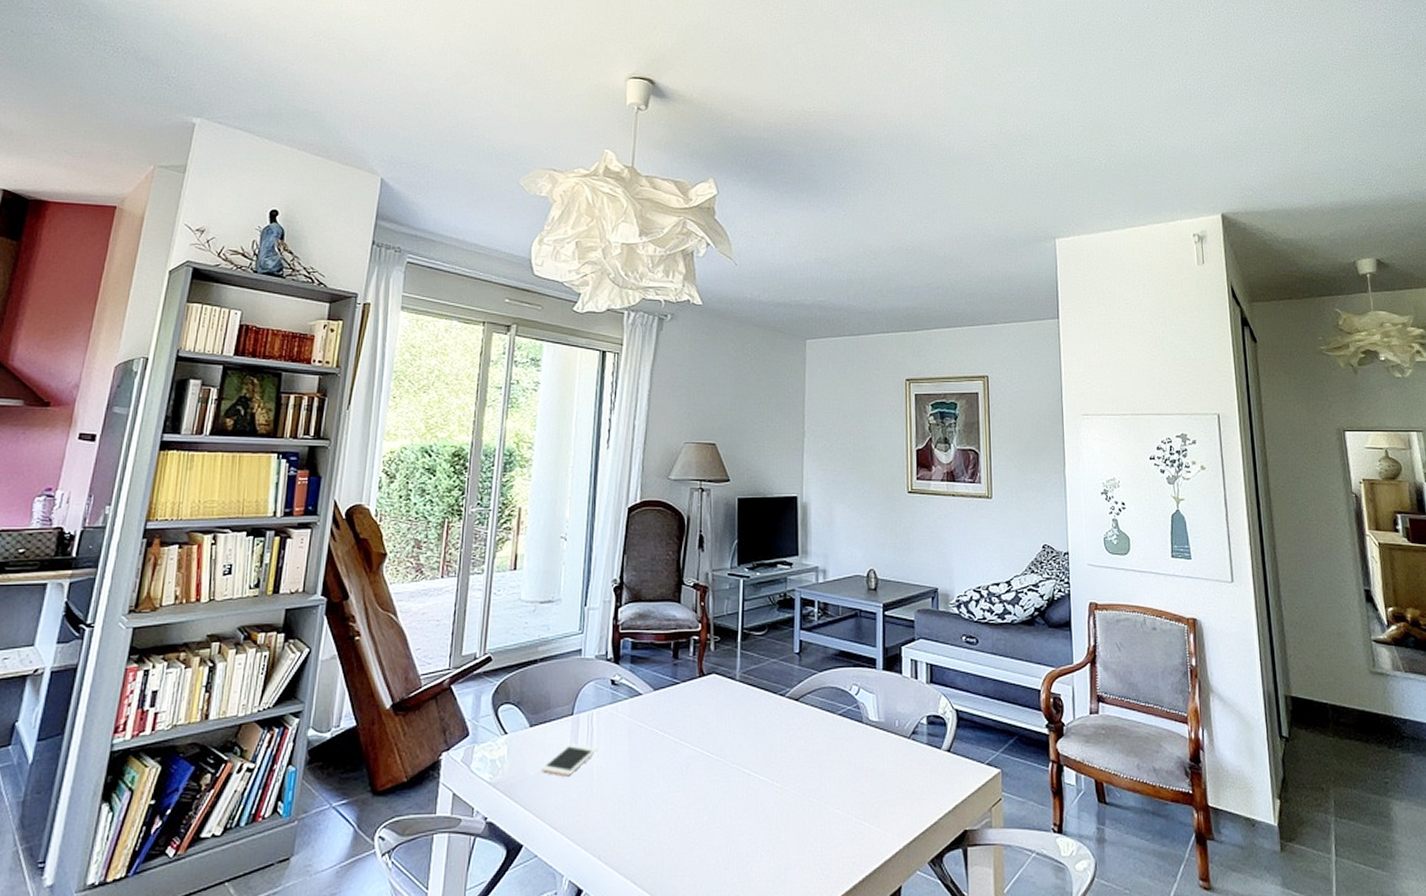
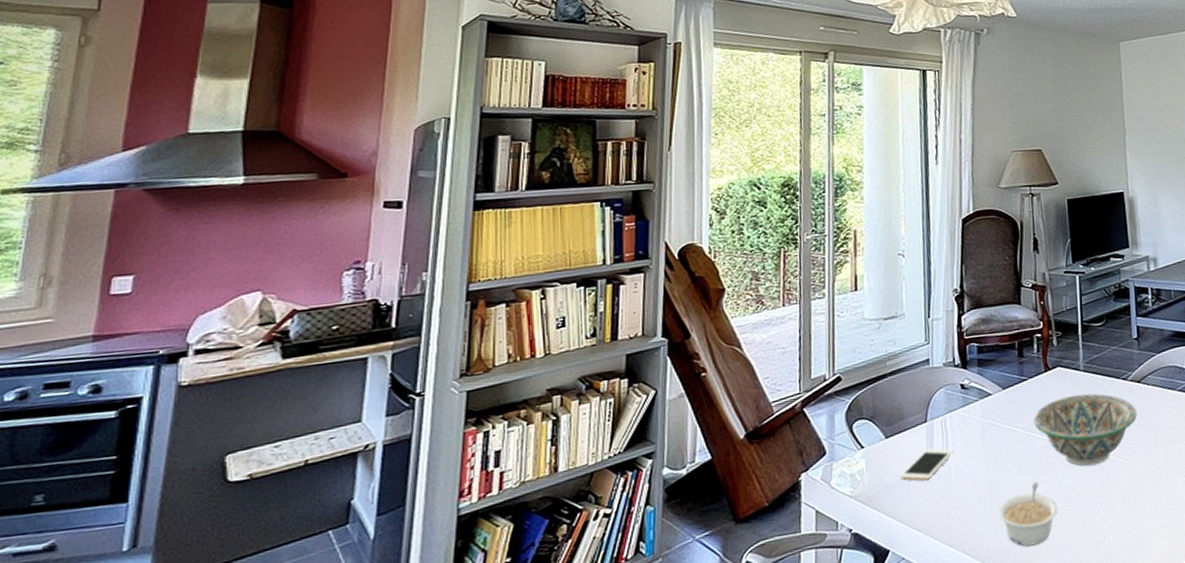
legume: none [637,793,701,861] -> present [998,481,1059,547]
decorative bowl: none [683,705,793,784] -> present [1034,393,1138,467]

